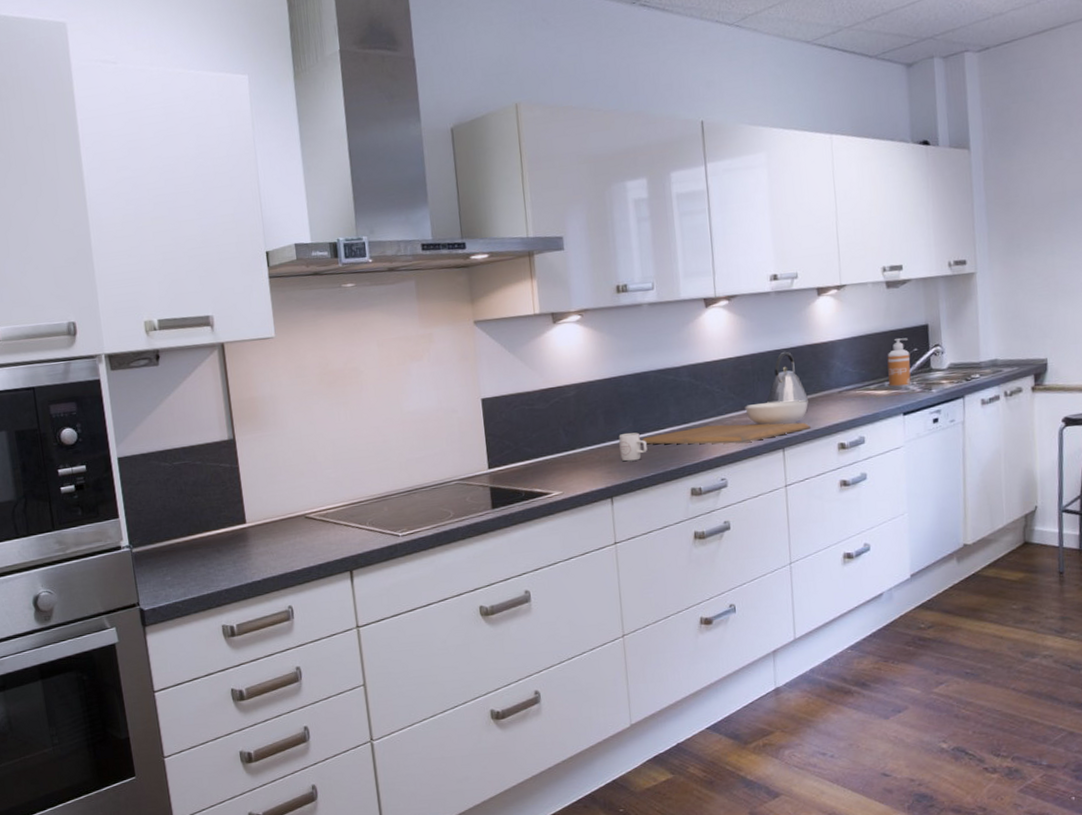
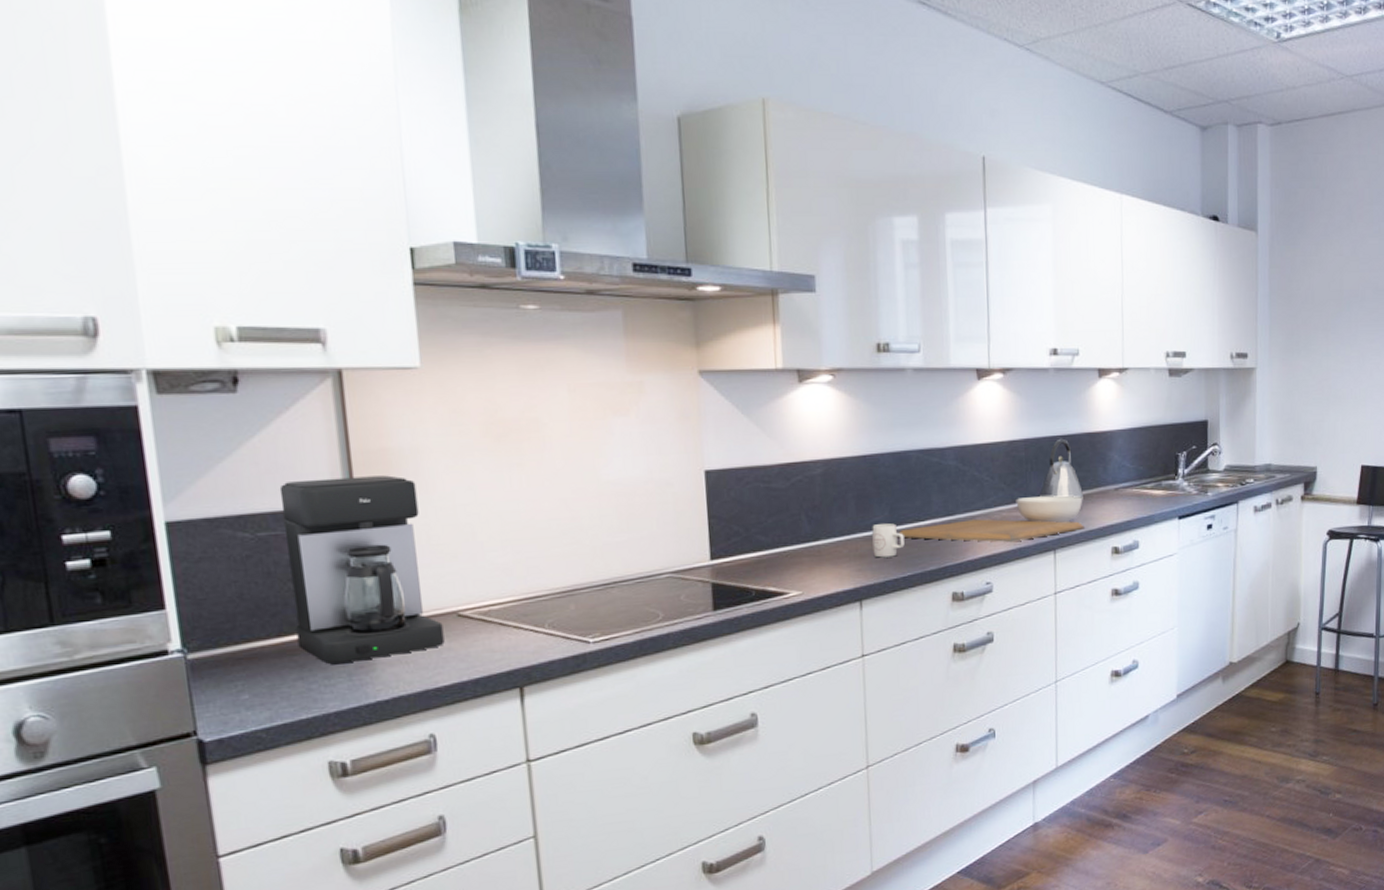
coffee maker: none [186,417,297,555] -> present [279,475,445,665]
soap dispenser: present [887,338,912,388] -> none [1165,433,1189,488]

